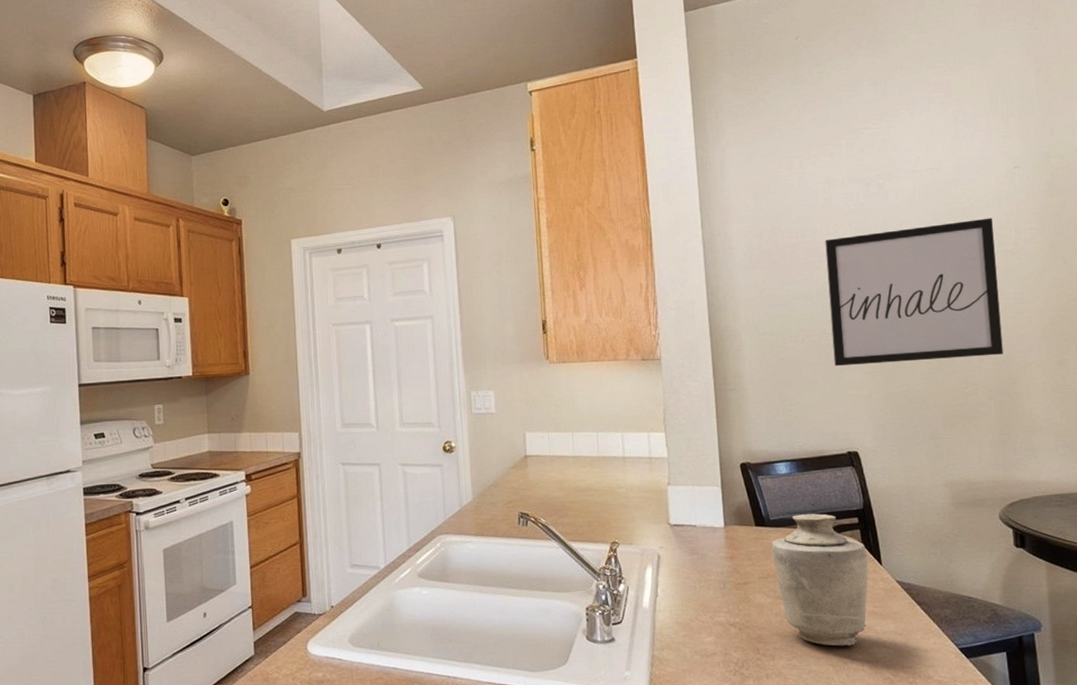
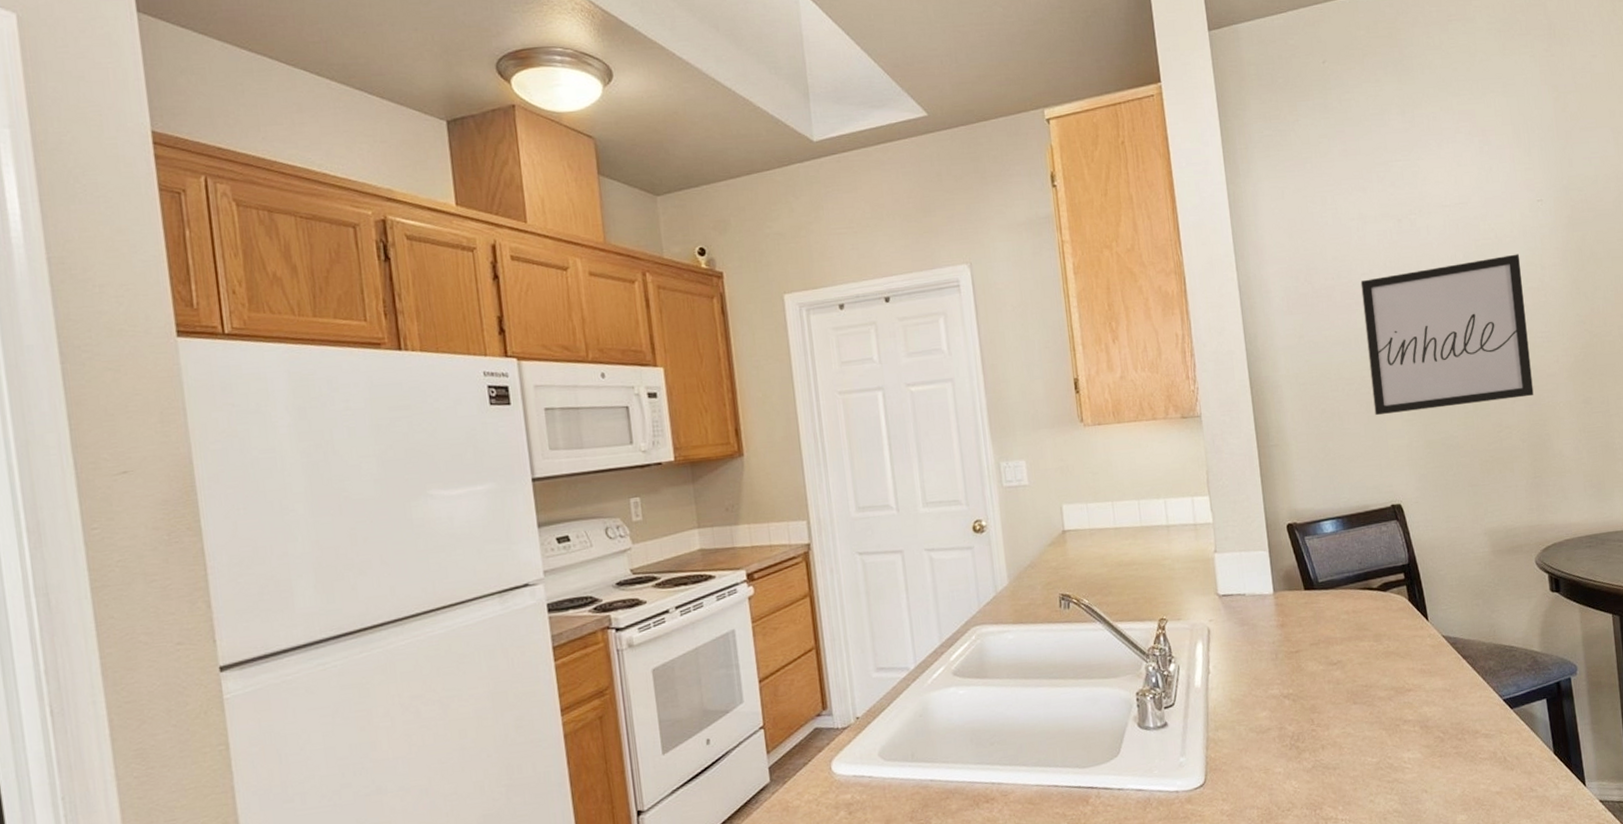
vase: present [771,513,869,646] -> none [1321,572,1416,710]

